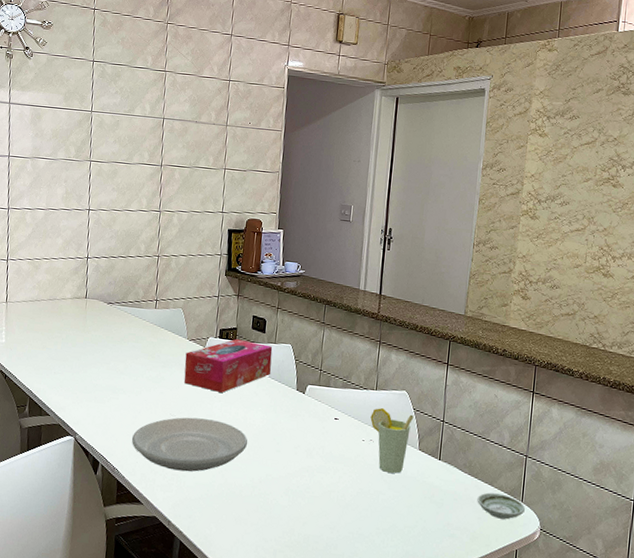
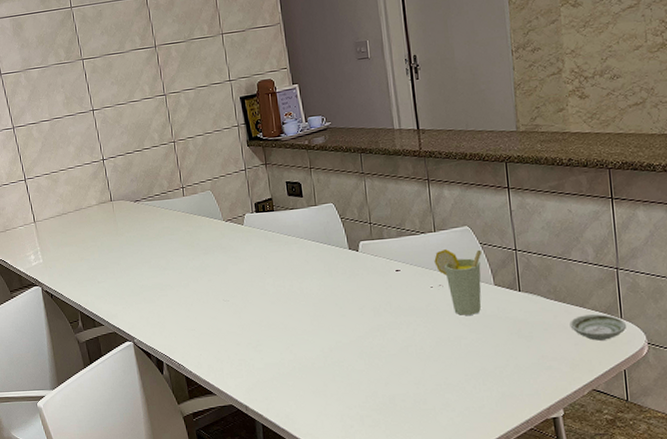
plate: present [131,417,248,472] -> none [190,297,310,356]
tissue box: present [183,338,273,393] -> none [225,208,318,268]

